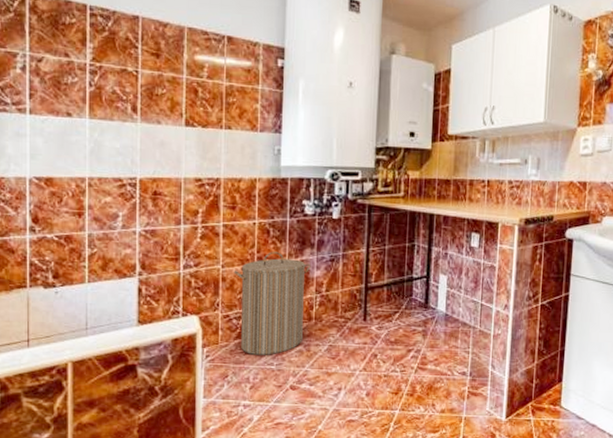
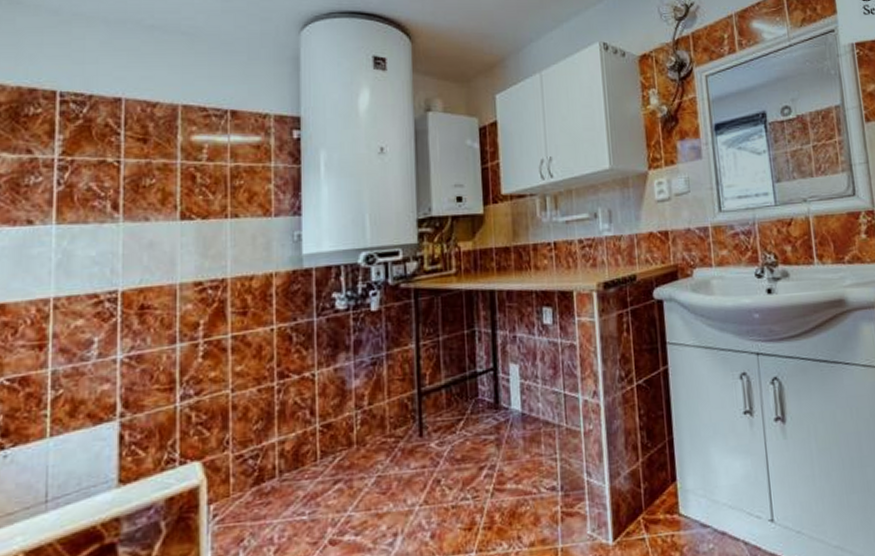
laundry hamper: present [233,252,311,355] -> none [247,362,348,505]

